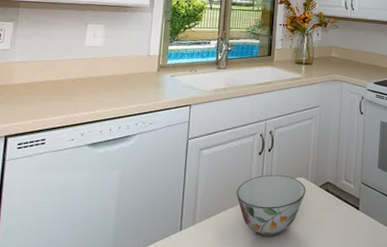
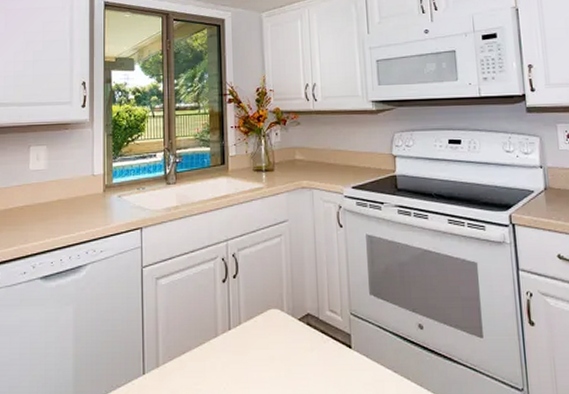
soup bowl: present [236,174,306,237] -> none [201,306,283,382]

